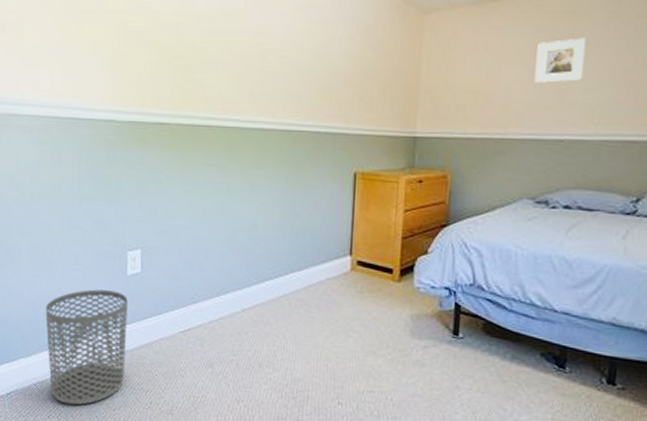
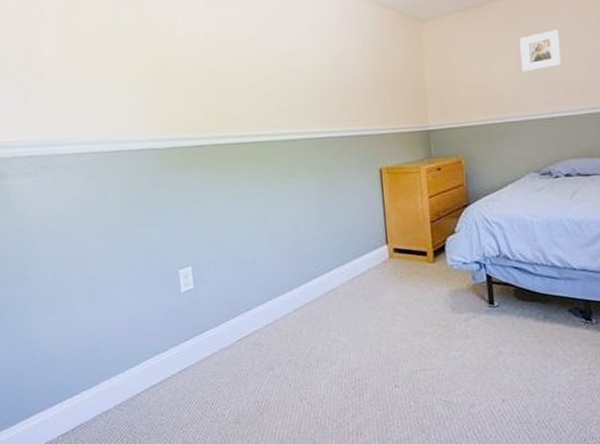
waste bin: present [45,289,128,405] -> none [103,310,188,430]

